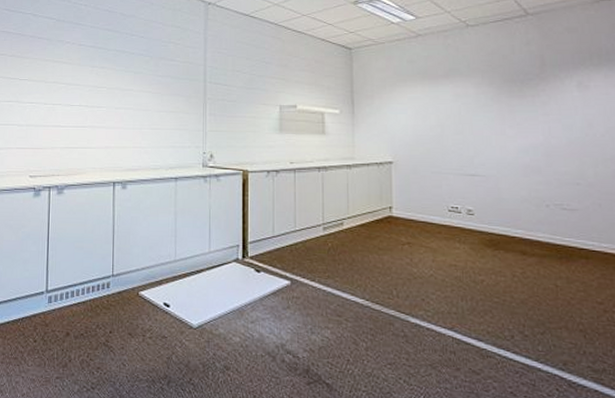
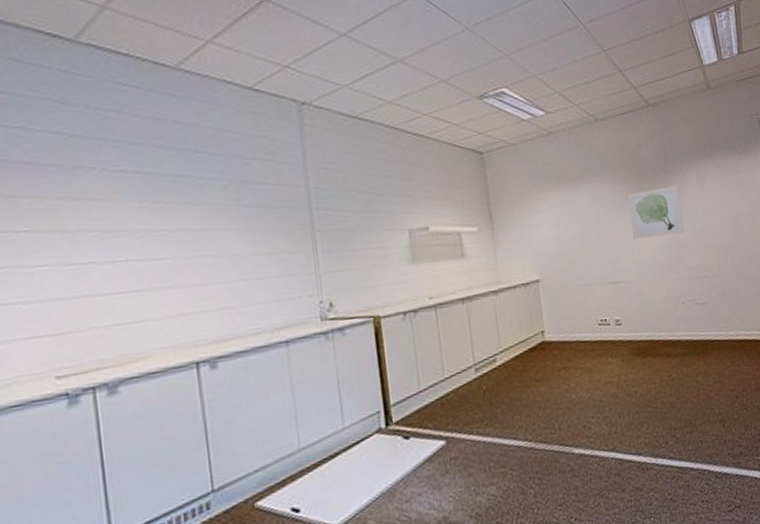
wall art: none [493,91,557,139] -> present [627,185,684,240]

